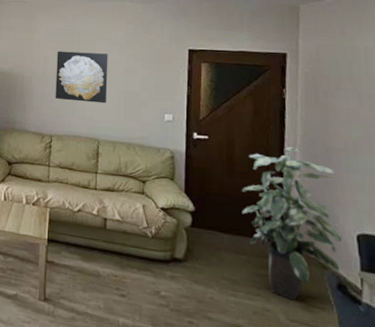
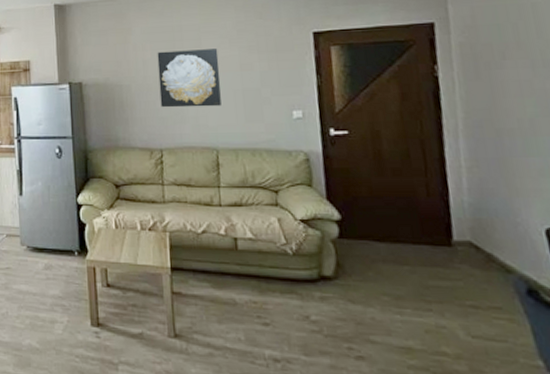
indoor plant: present [241,147,342,301] -> none [396,133,527,313]

